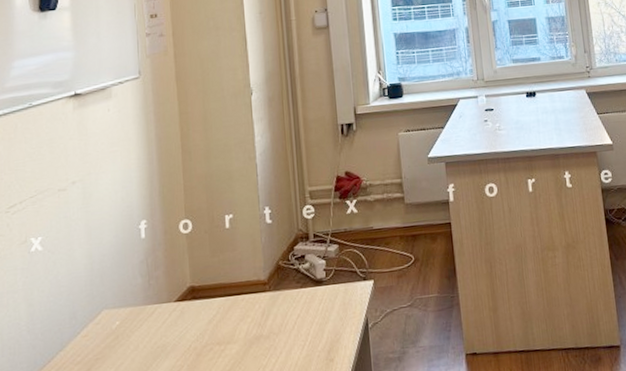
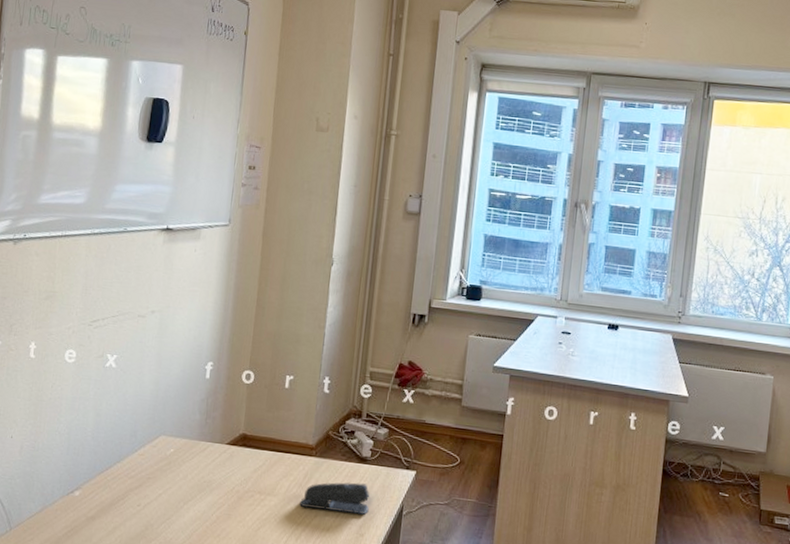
stapler: none [262,306,334,347] -> present [300,482,370,515]

